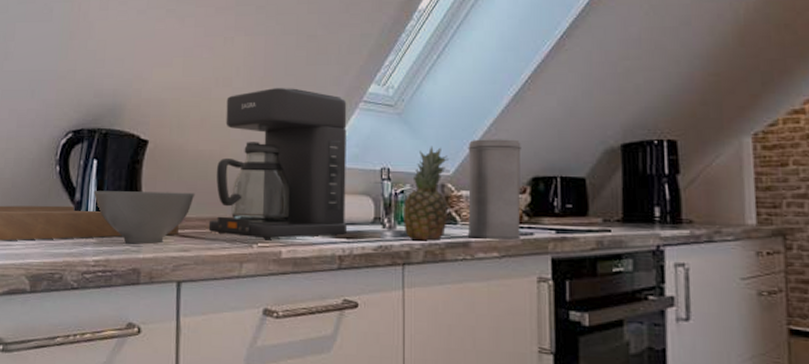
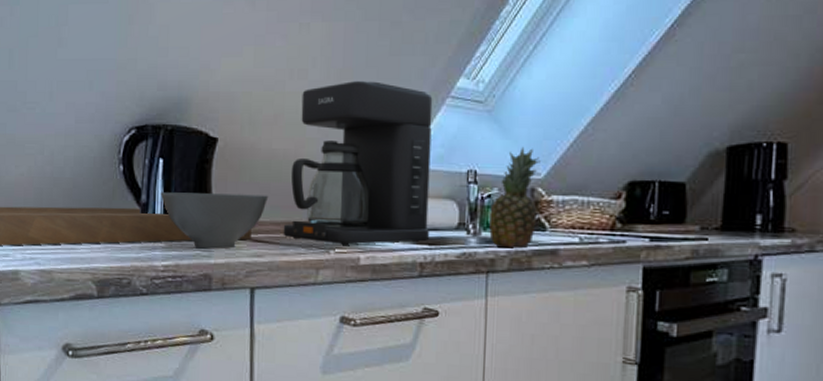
canister: present [467,139,522,241] -> none [556,139,620,249]

